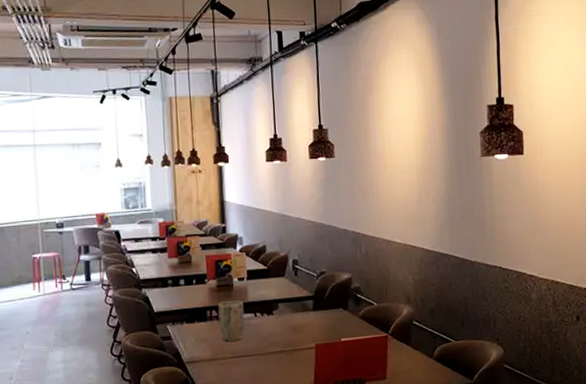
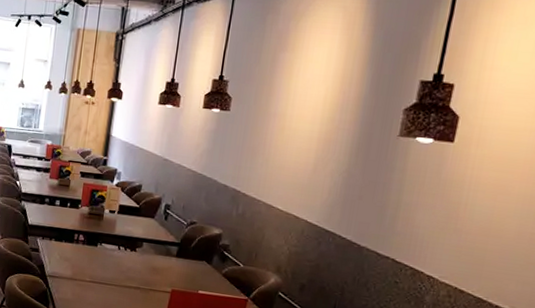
plant pot: present [218,300,245,342] -> none [83,228,110,268]

